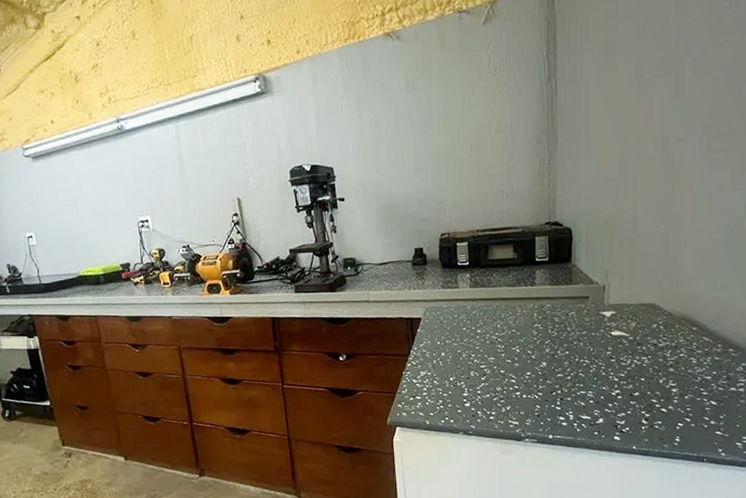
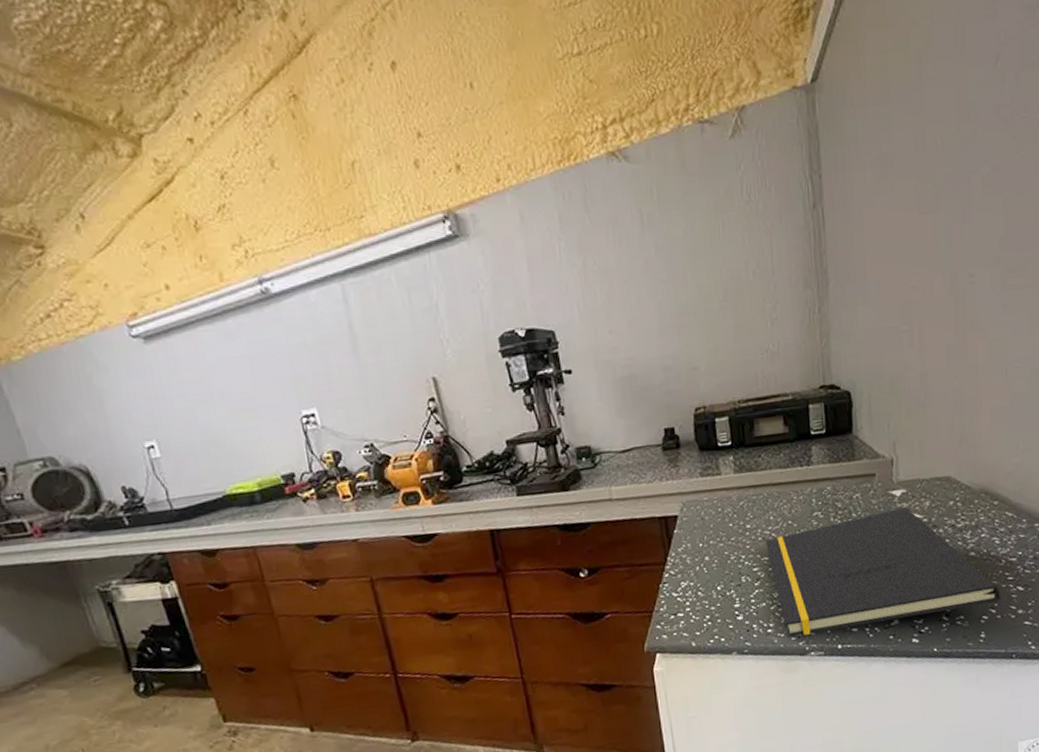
notepad: none [492,326,696,425] -> present [765,507,1001,638]

